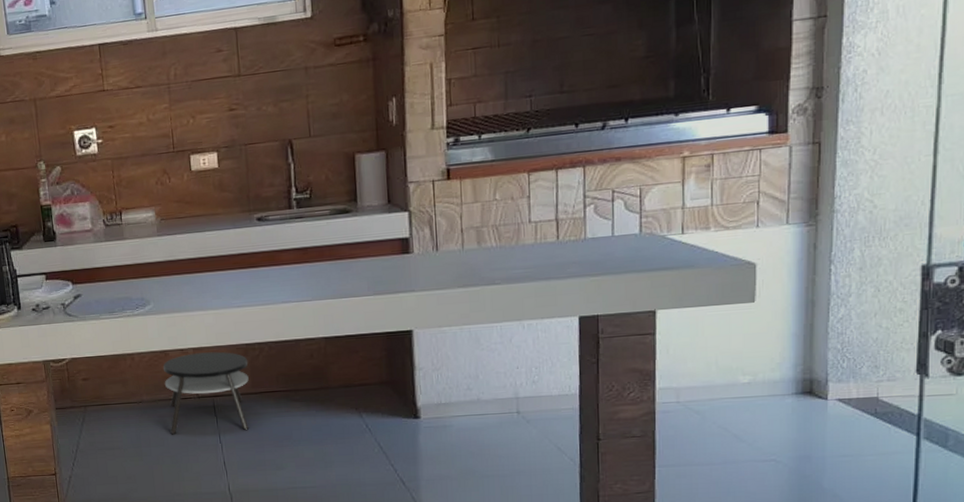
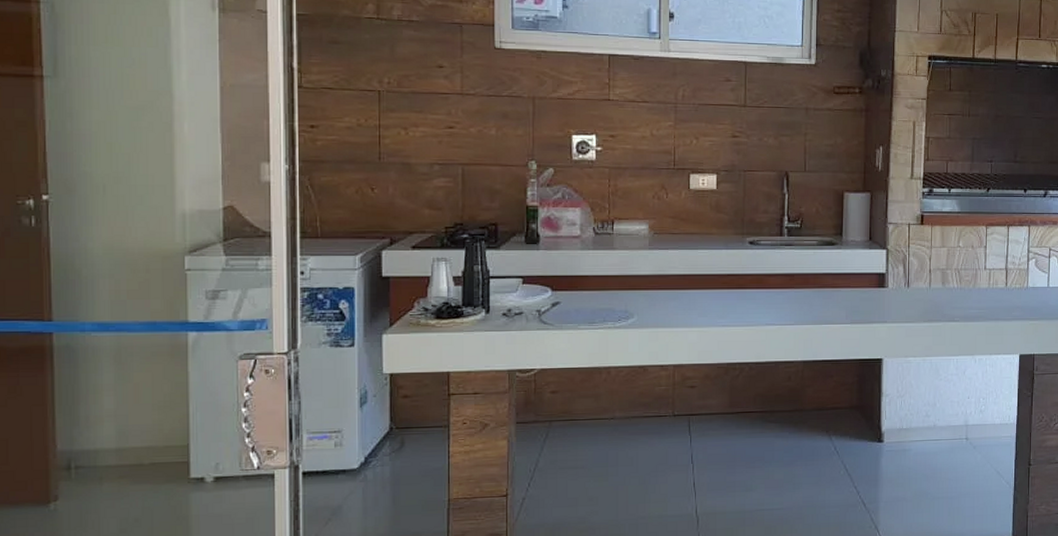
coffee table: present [163,351,249,434] -> none [640,369,727,453]

